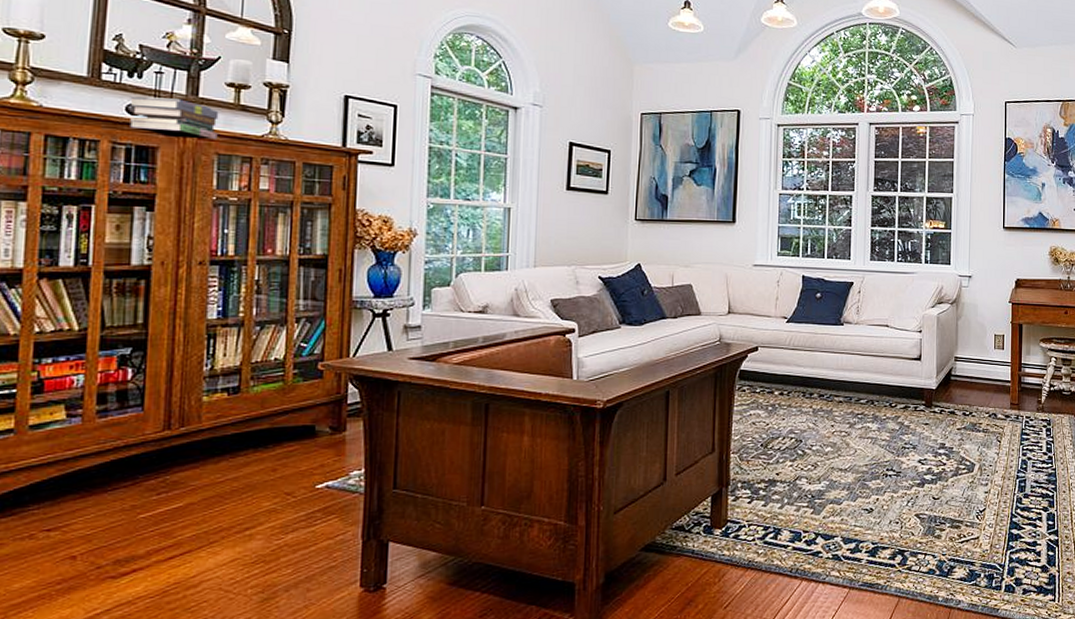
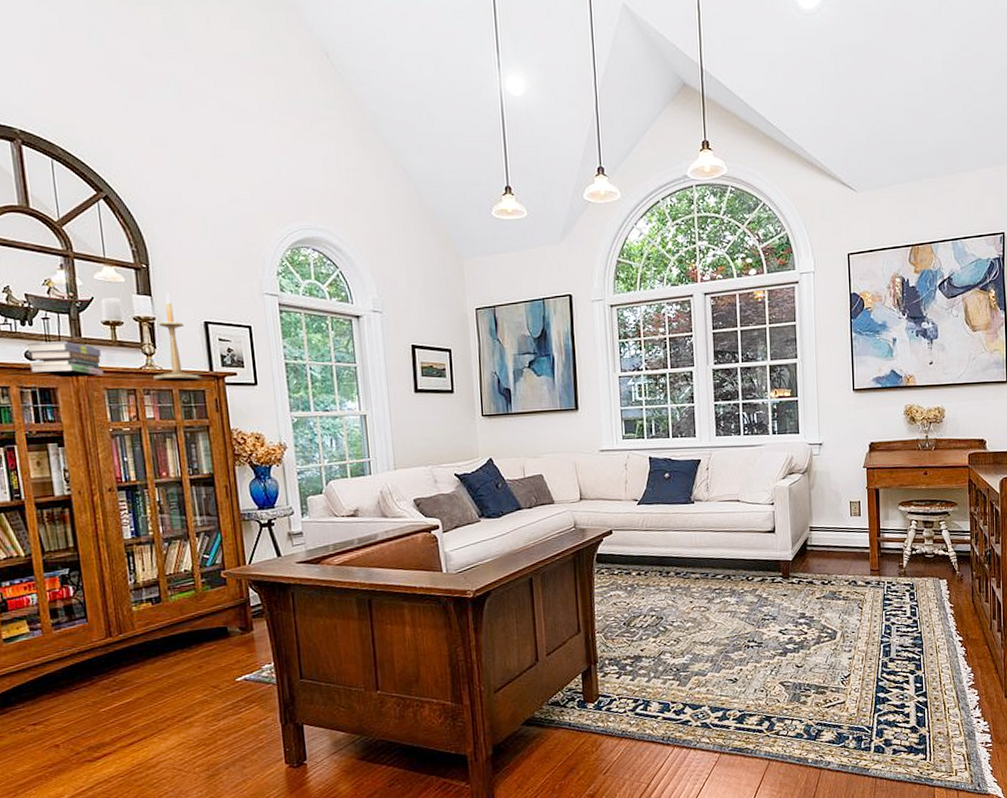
candlestick: none [276,62,332,156] -> present [153,293,202,383]

